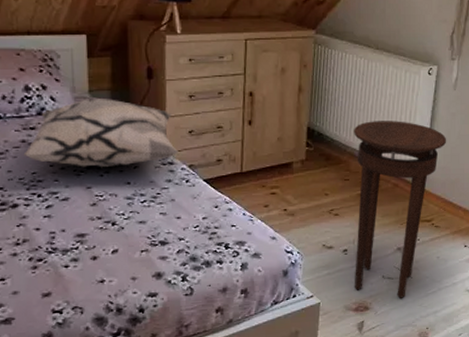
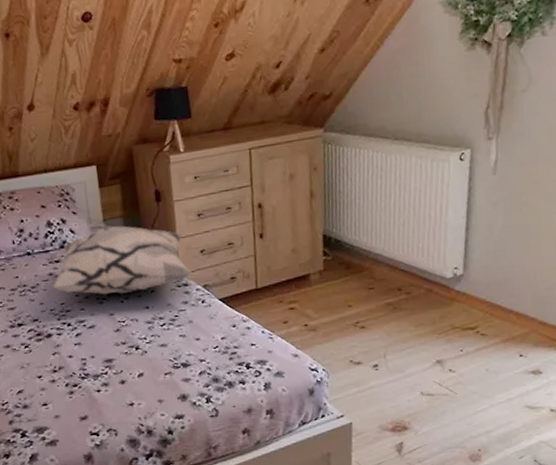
stool: present [354,121,447,298] -> none [375,217,489,417]

